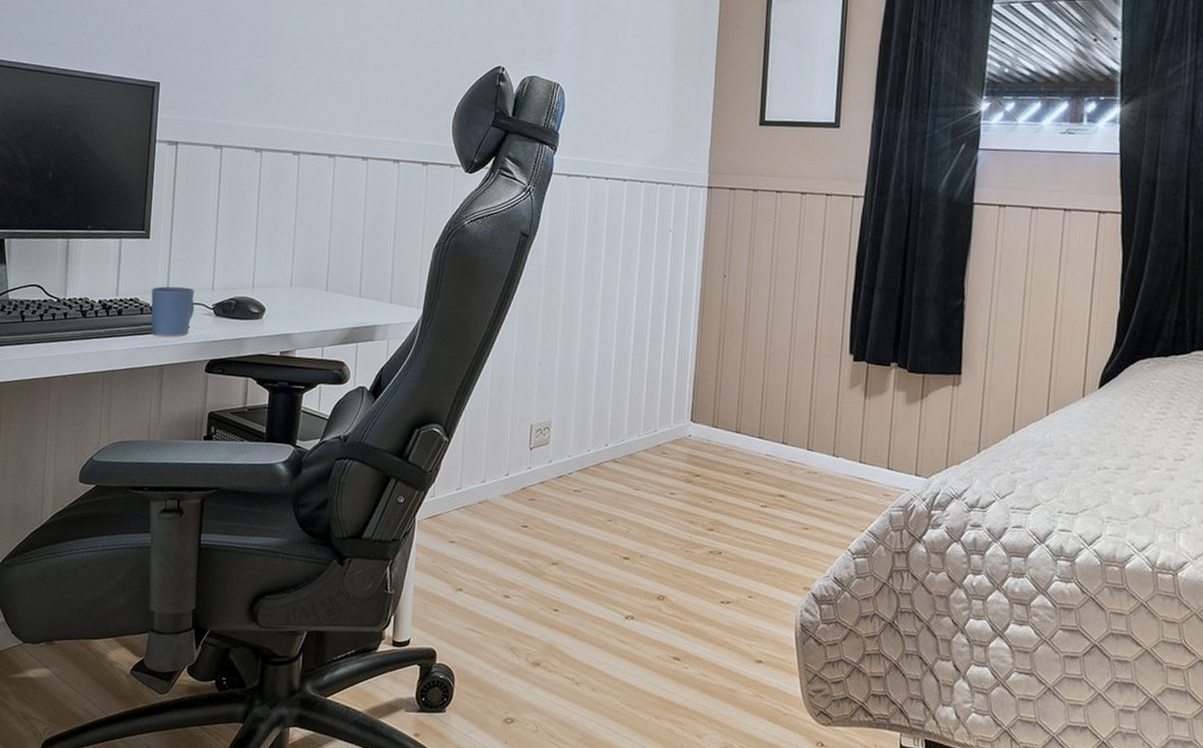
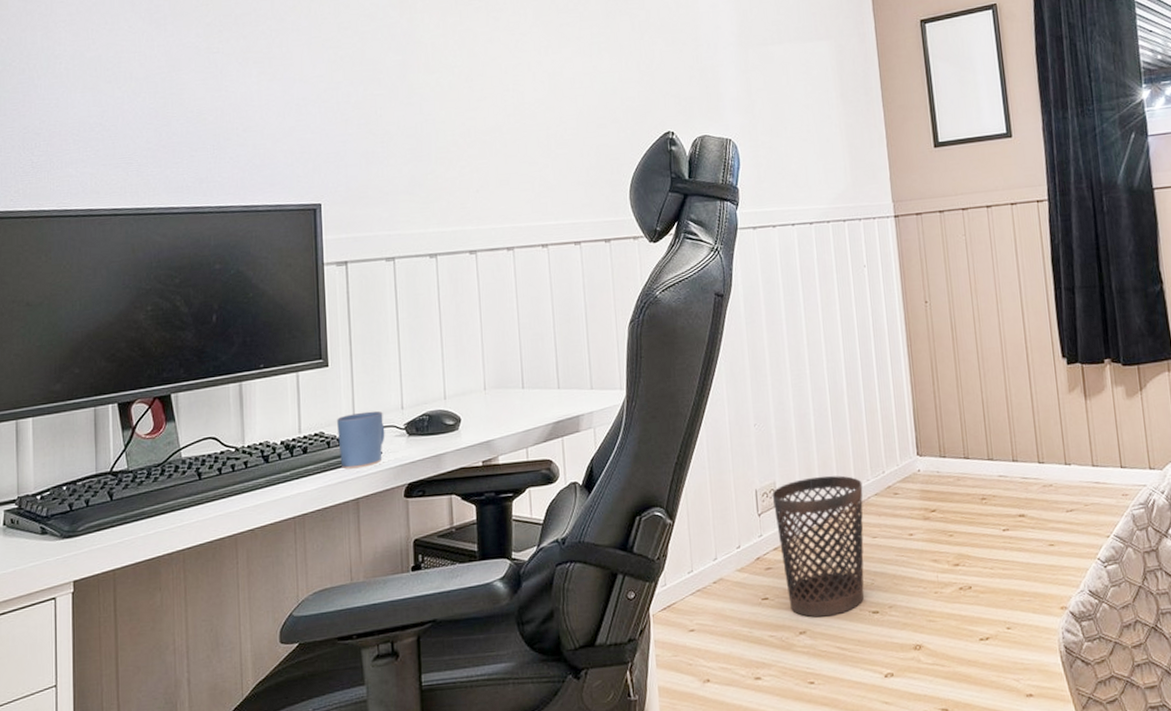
trash bin: none [545,423,634,554] -> present [772,475,864,618]

